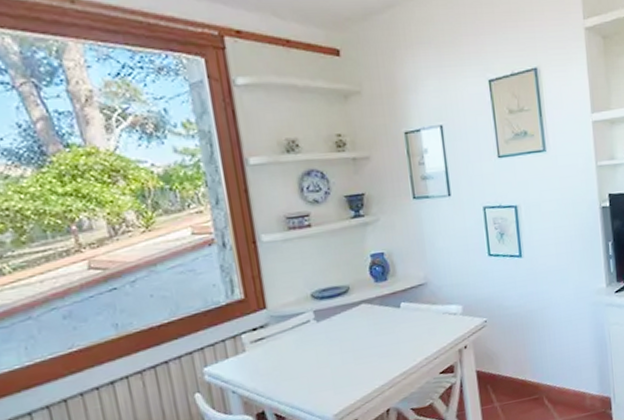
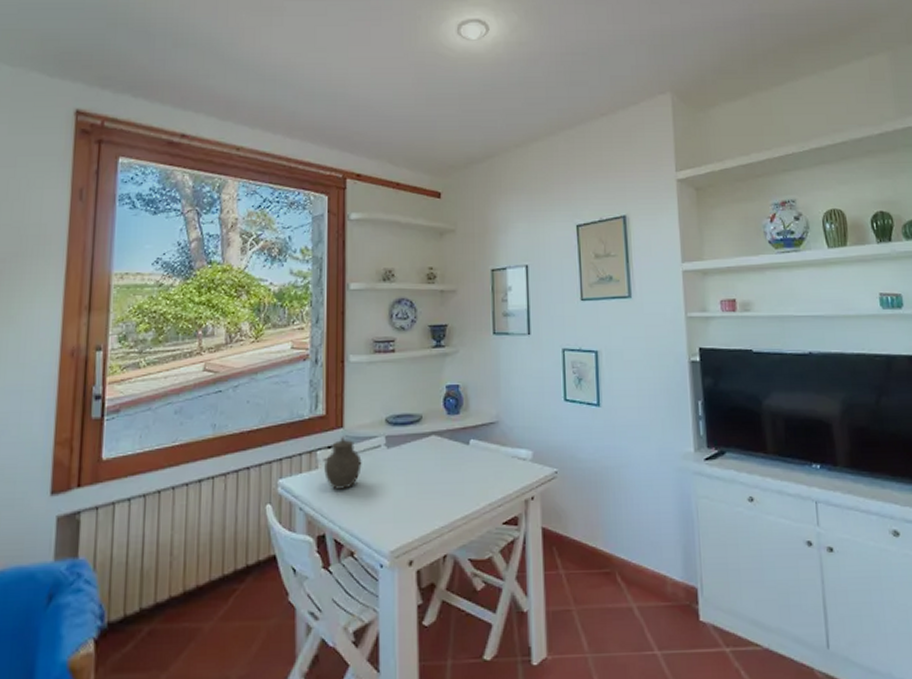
jar: none [251,317,293,369] -> present [324,437,362,490]

